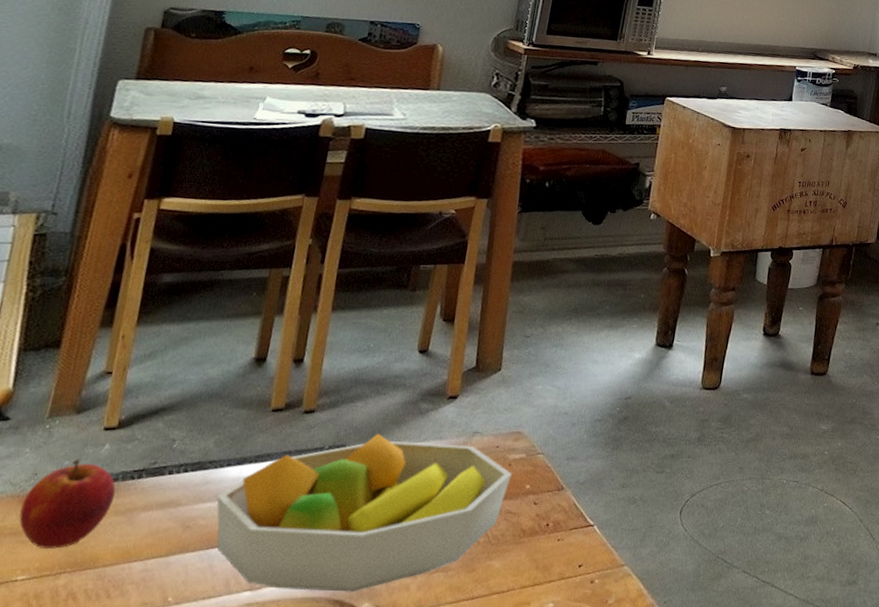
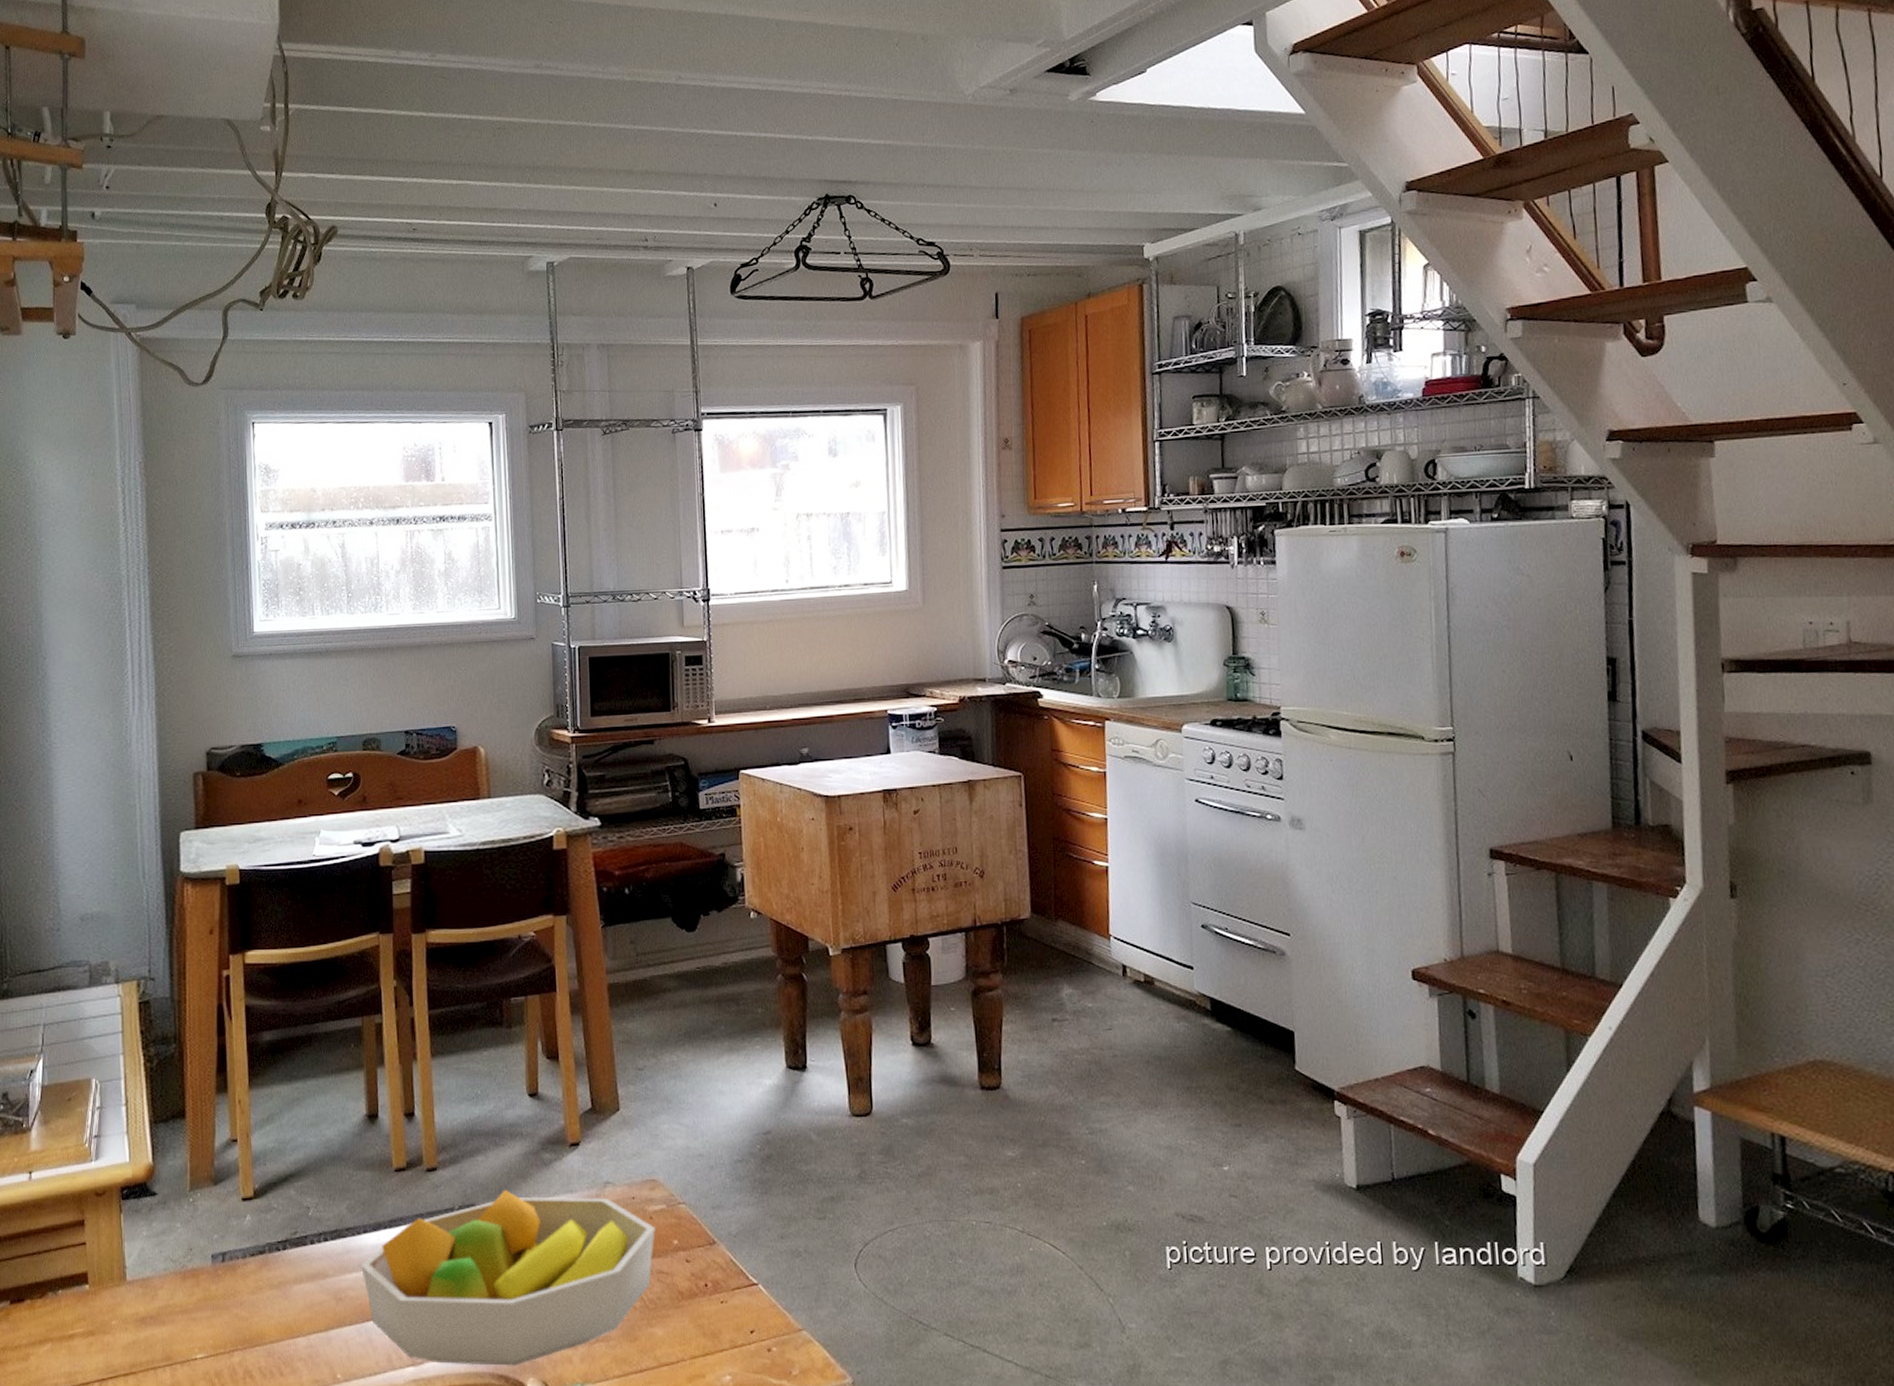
apple: present [19,459,116,550] -> none [185,1232,266,1327]

